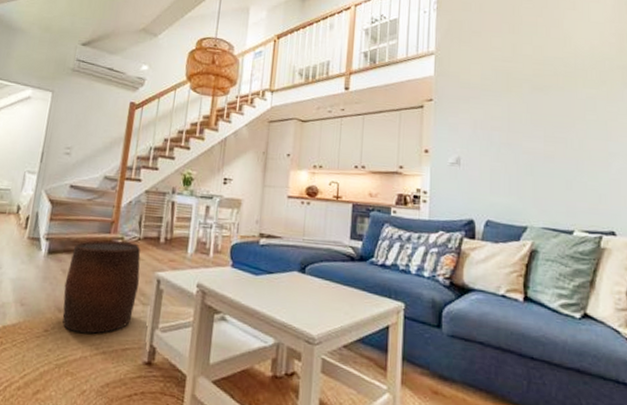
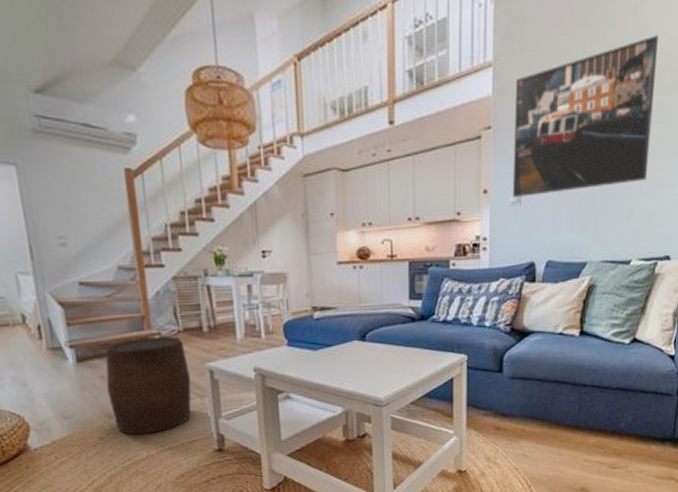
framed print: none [451,43,583,160] -> present [512,35,658,198]

